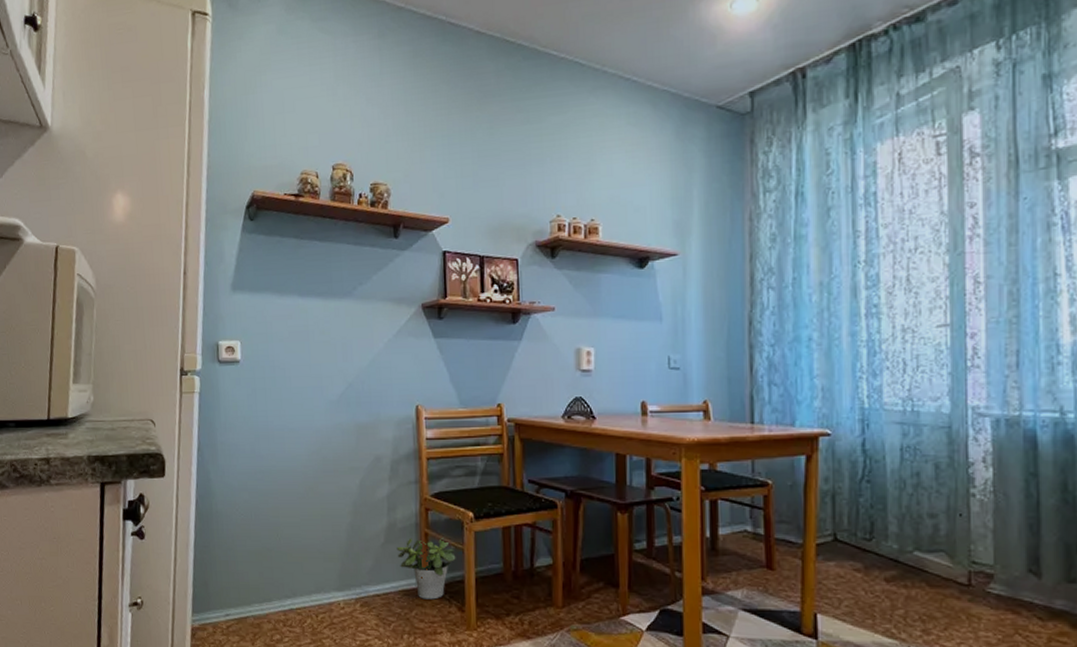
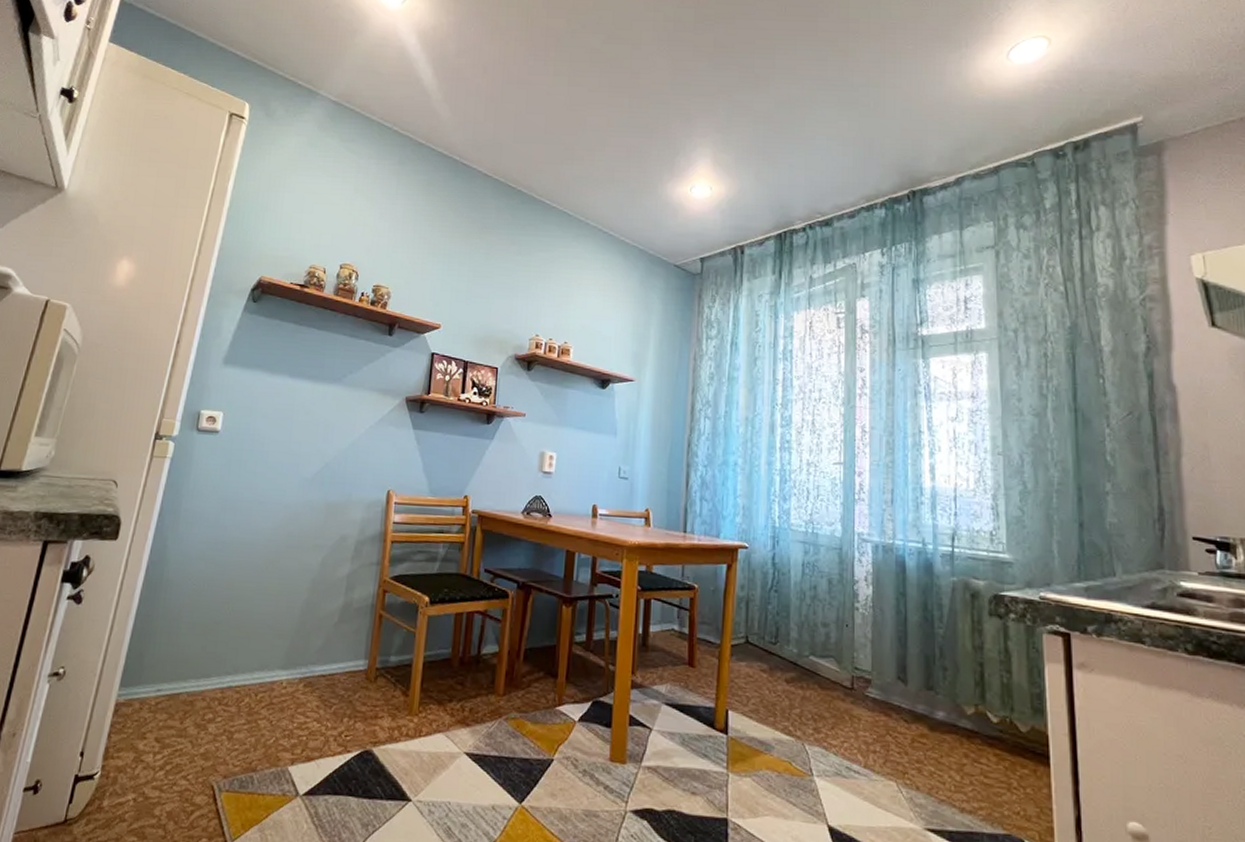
potted plant: present [396,538,456,600] -> none [349,618,407,683]

